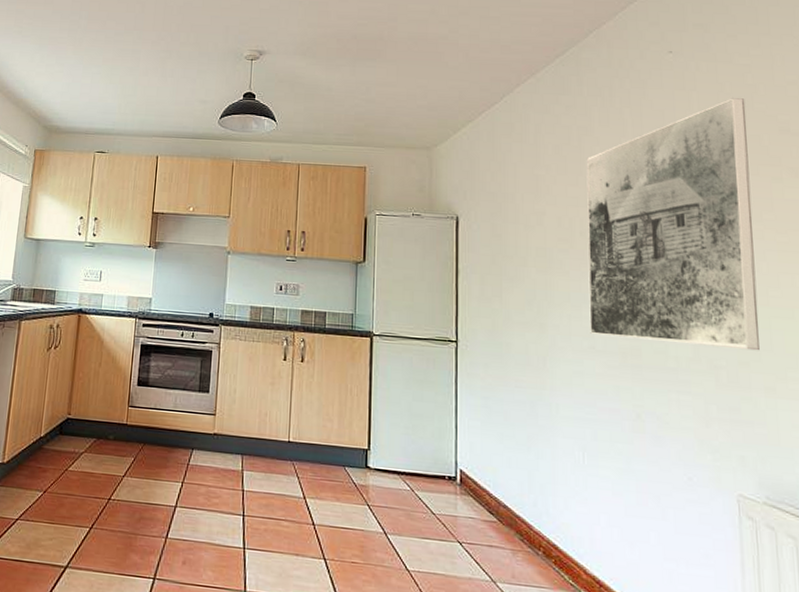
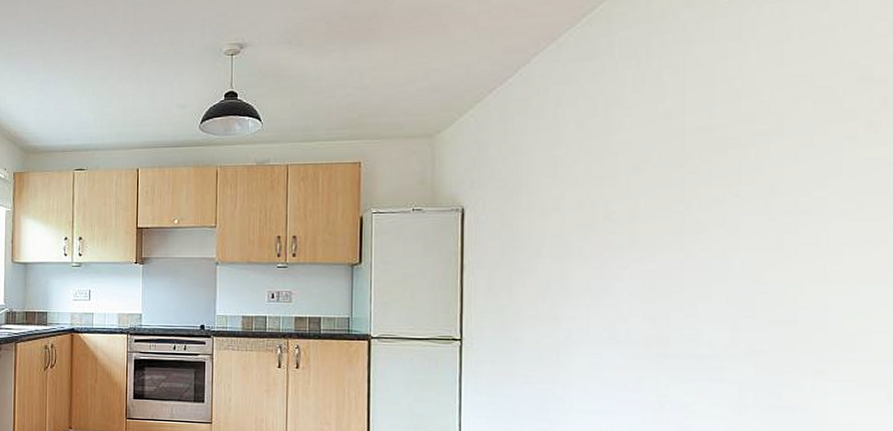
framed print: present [586,98,760,351] -> none [611,43,817,332]

